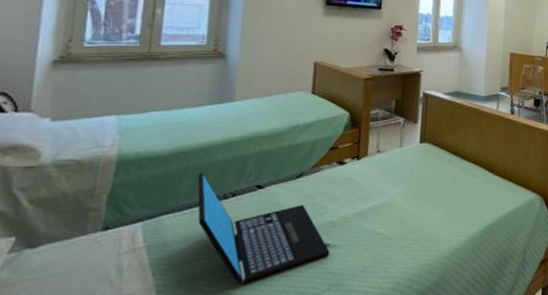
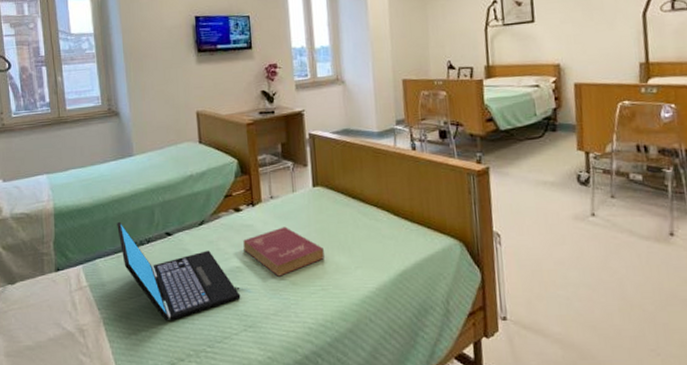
book: none [341,181,422,231] -> present [243,226,324,277]

